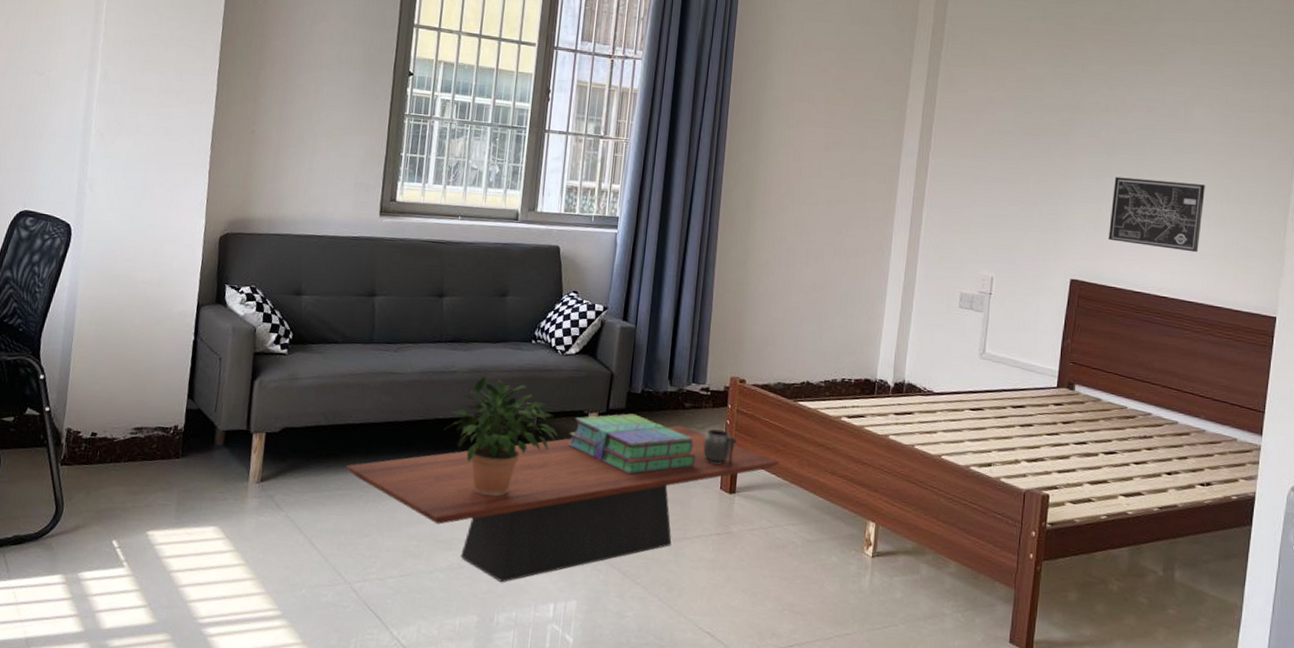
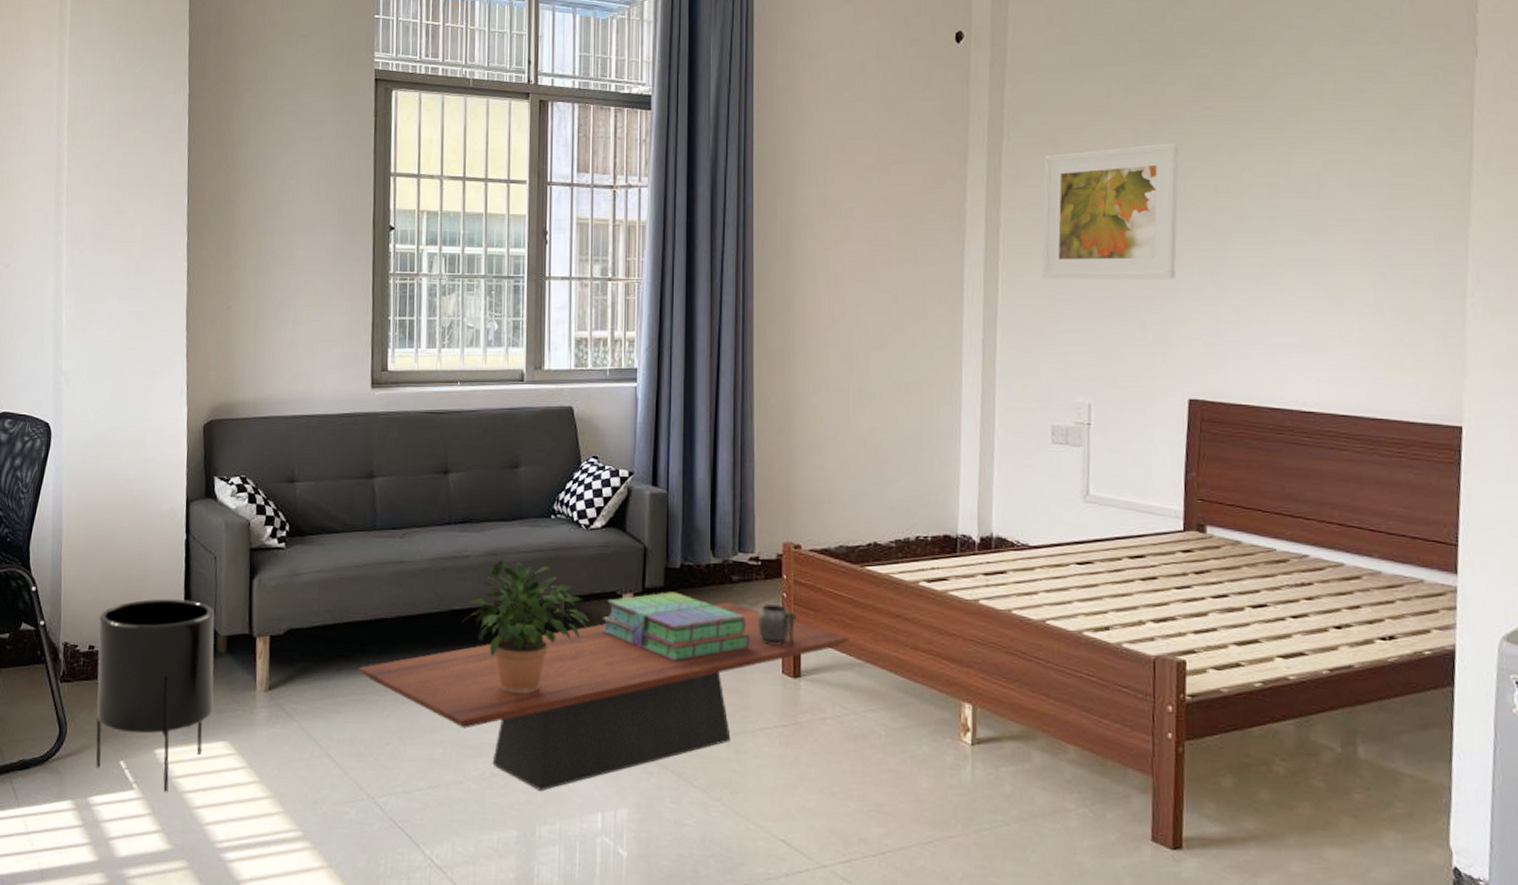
planter: none [89,393,215,570] -> present [96,599,215,792]
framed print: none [964,65,1081,179] -> present [1042,142,1179,279]
wall art: present [1109,176,1205,253] -> none [1232,271,1353,355]

